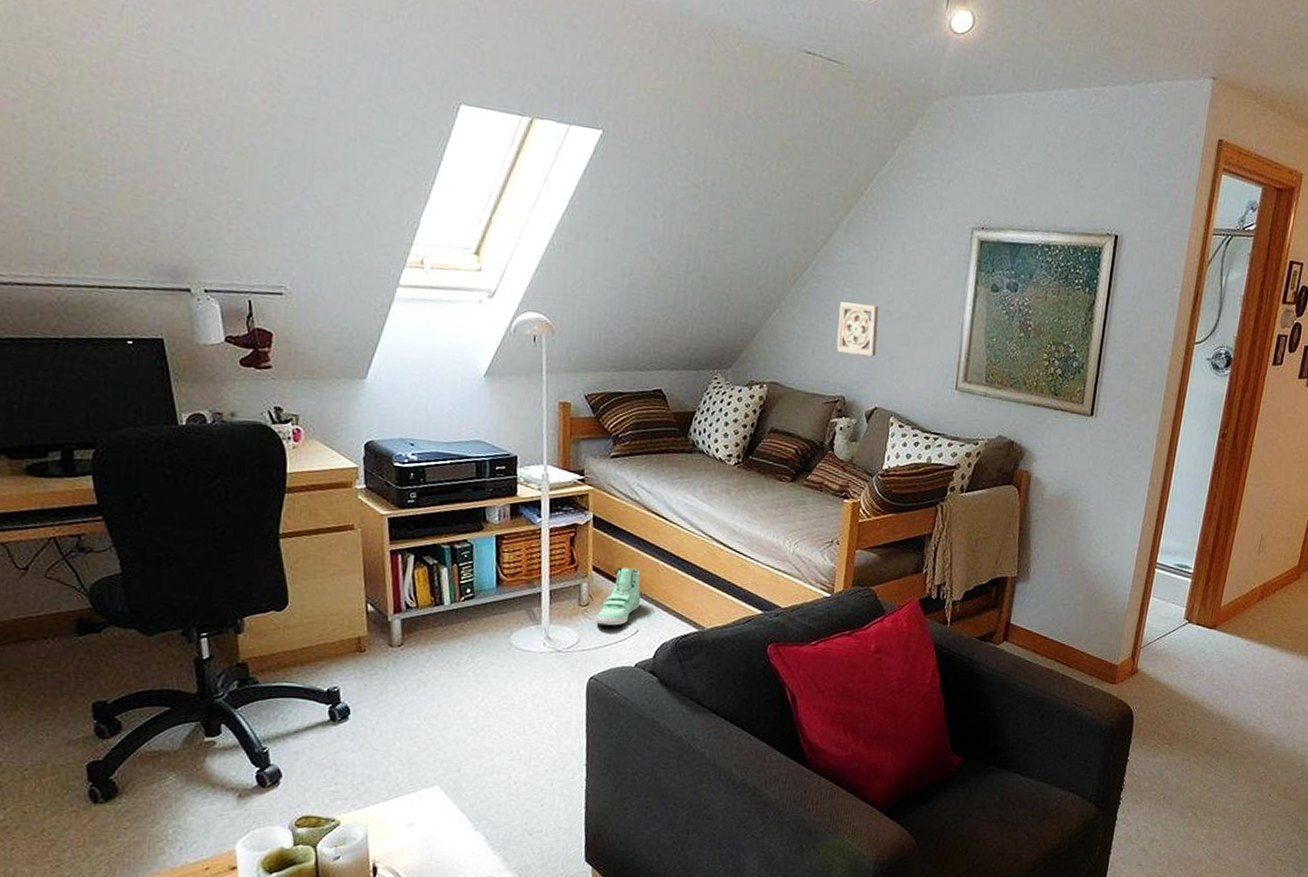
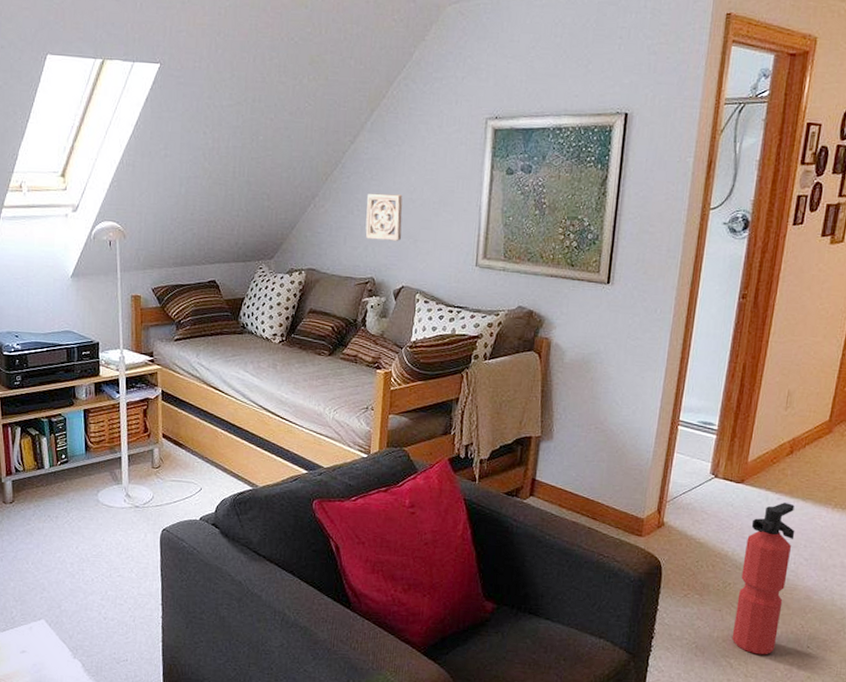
sneaker: present [596,567,641,626] -> none [166,434,203,485]
fire extinguisher: none [1198,649,1263,805] -> present [731,502,795,655]

